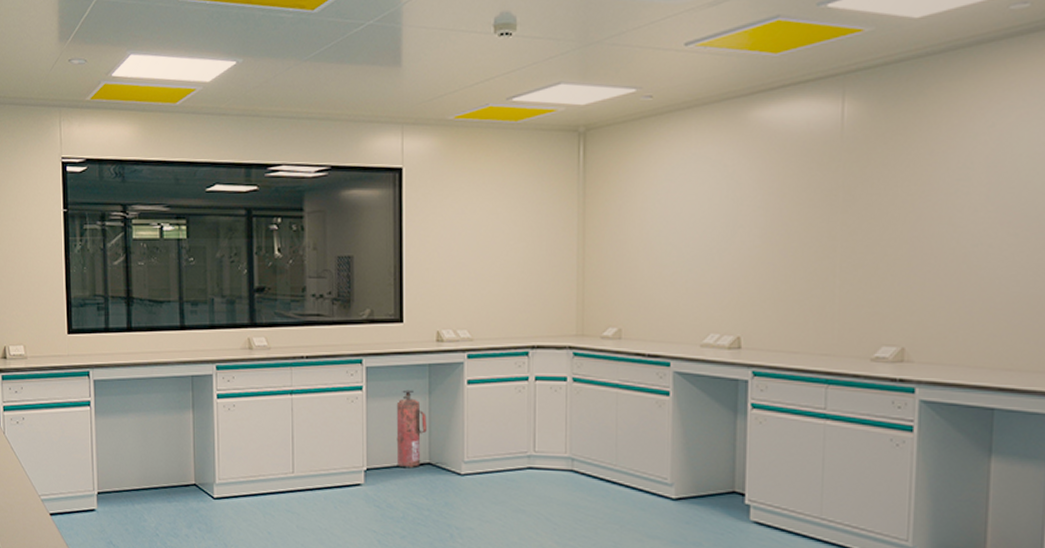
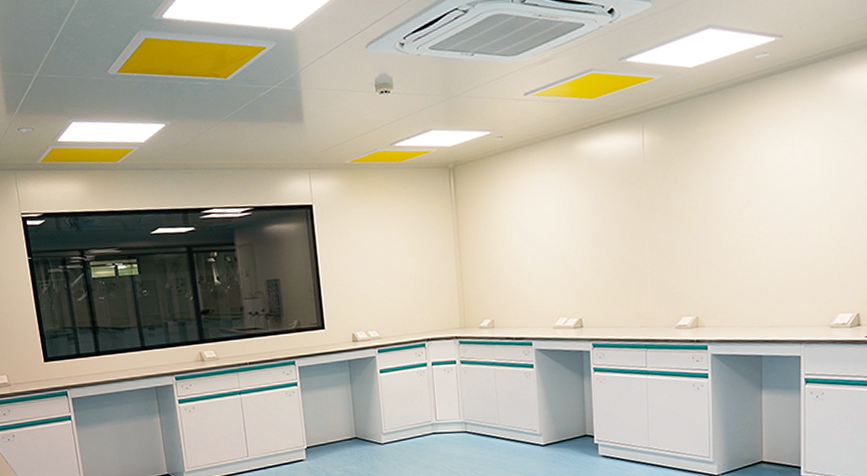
fire extinguisher: present [396,389,427,469] -> none [325,381,352,443]

